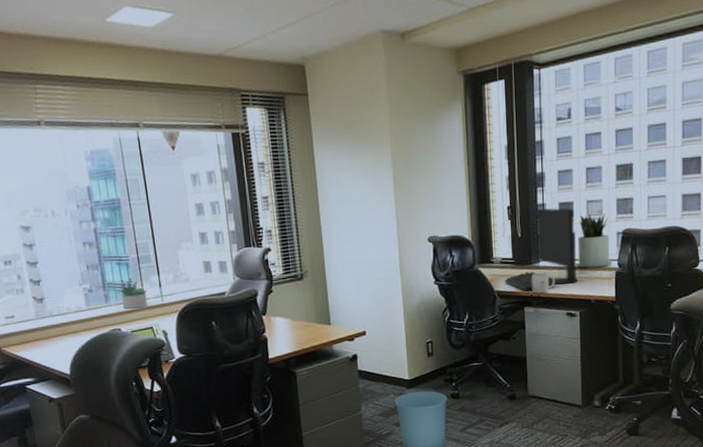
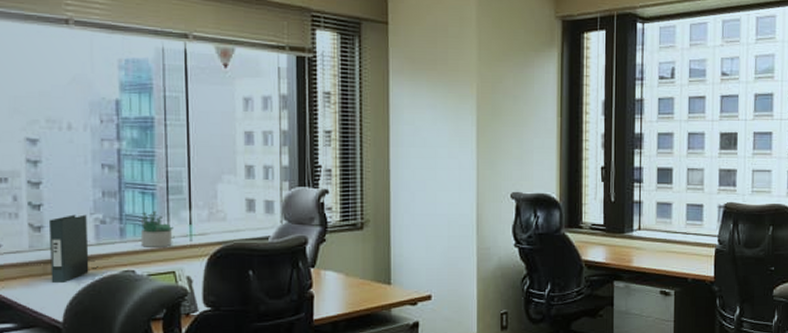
binder: none [47,286,85,343] -> present [48,214,89,282]
computer keyboard: present [505,271,557,291] -> none [594,241,651,262]
mug: present [531,273,555,294] -> none [623,244,649,266]
computer monitor: present [536,208,579,285] -> none [630,172,675,259]
planter: present [576,214,613,269] -> none [673,184,713,242]

